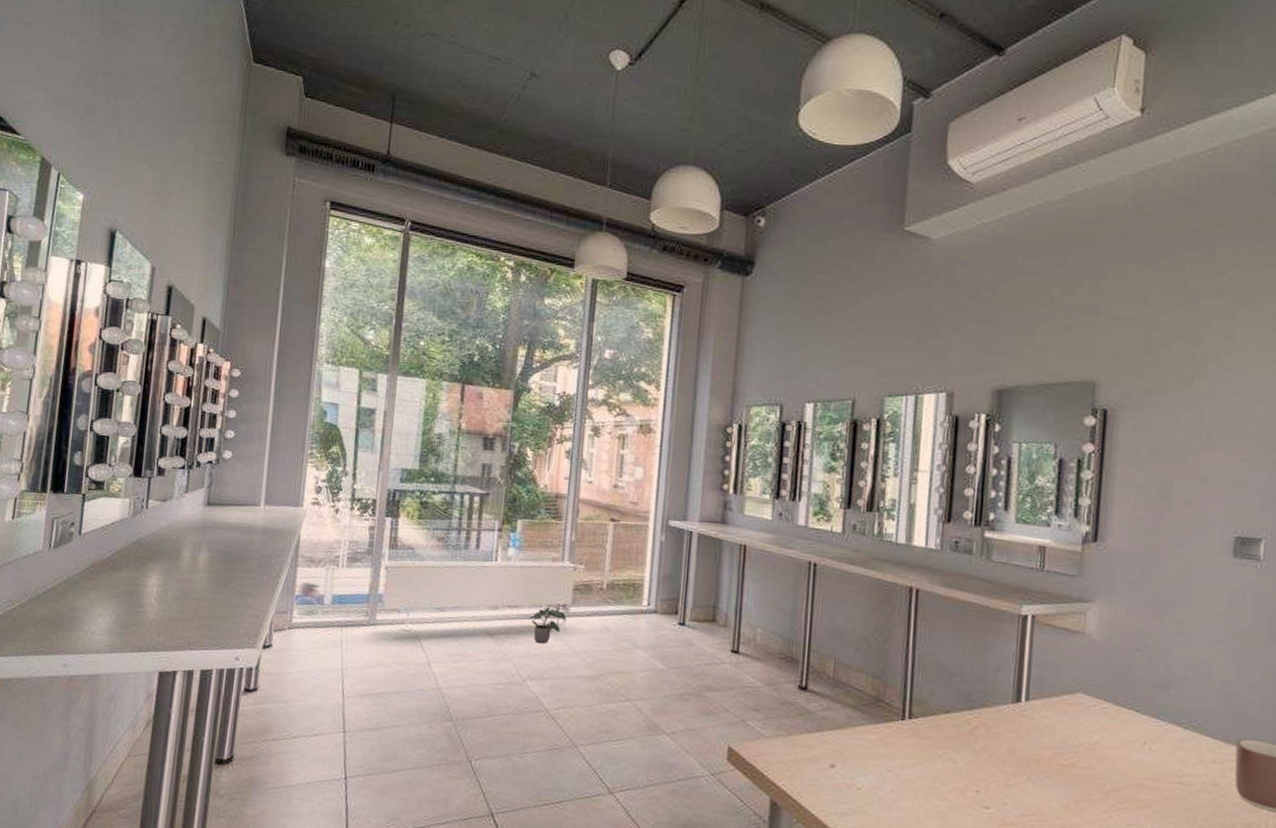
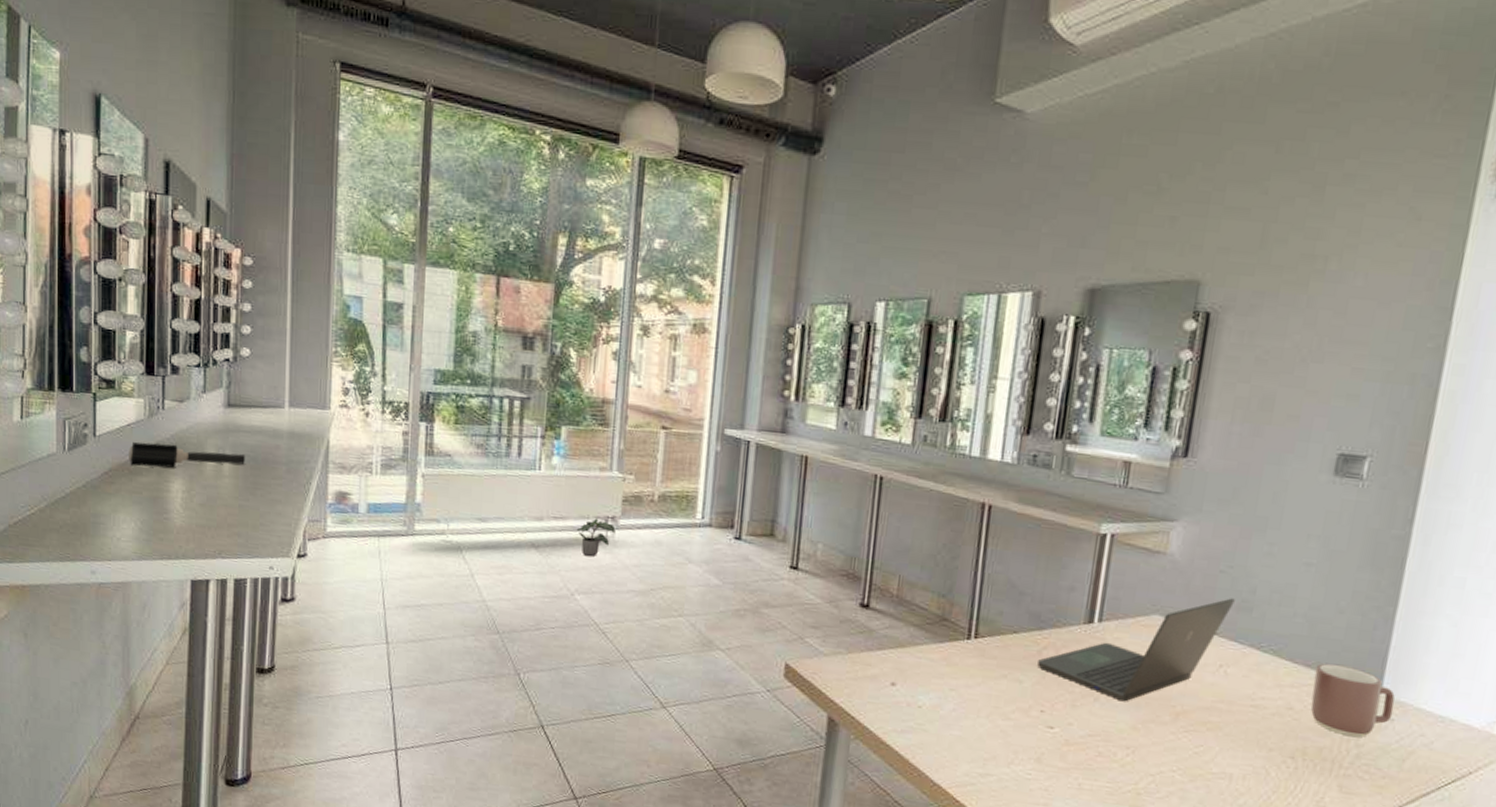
hairbrush: none [110,539,220,564] -> present [129,441,245,468]
laptop: none [970,675,1153,780] -> present [1037,598,1235,702]

